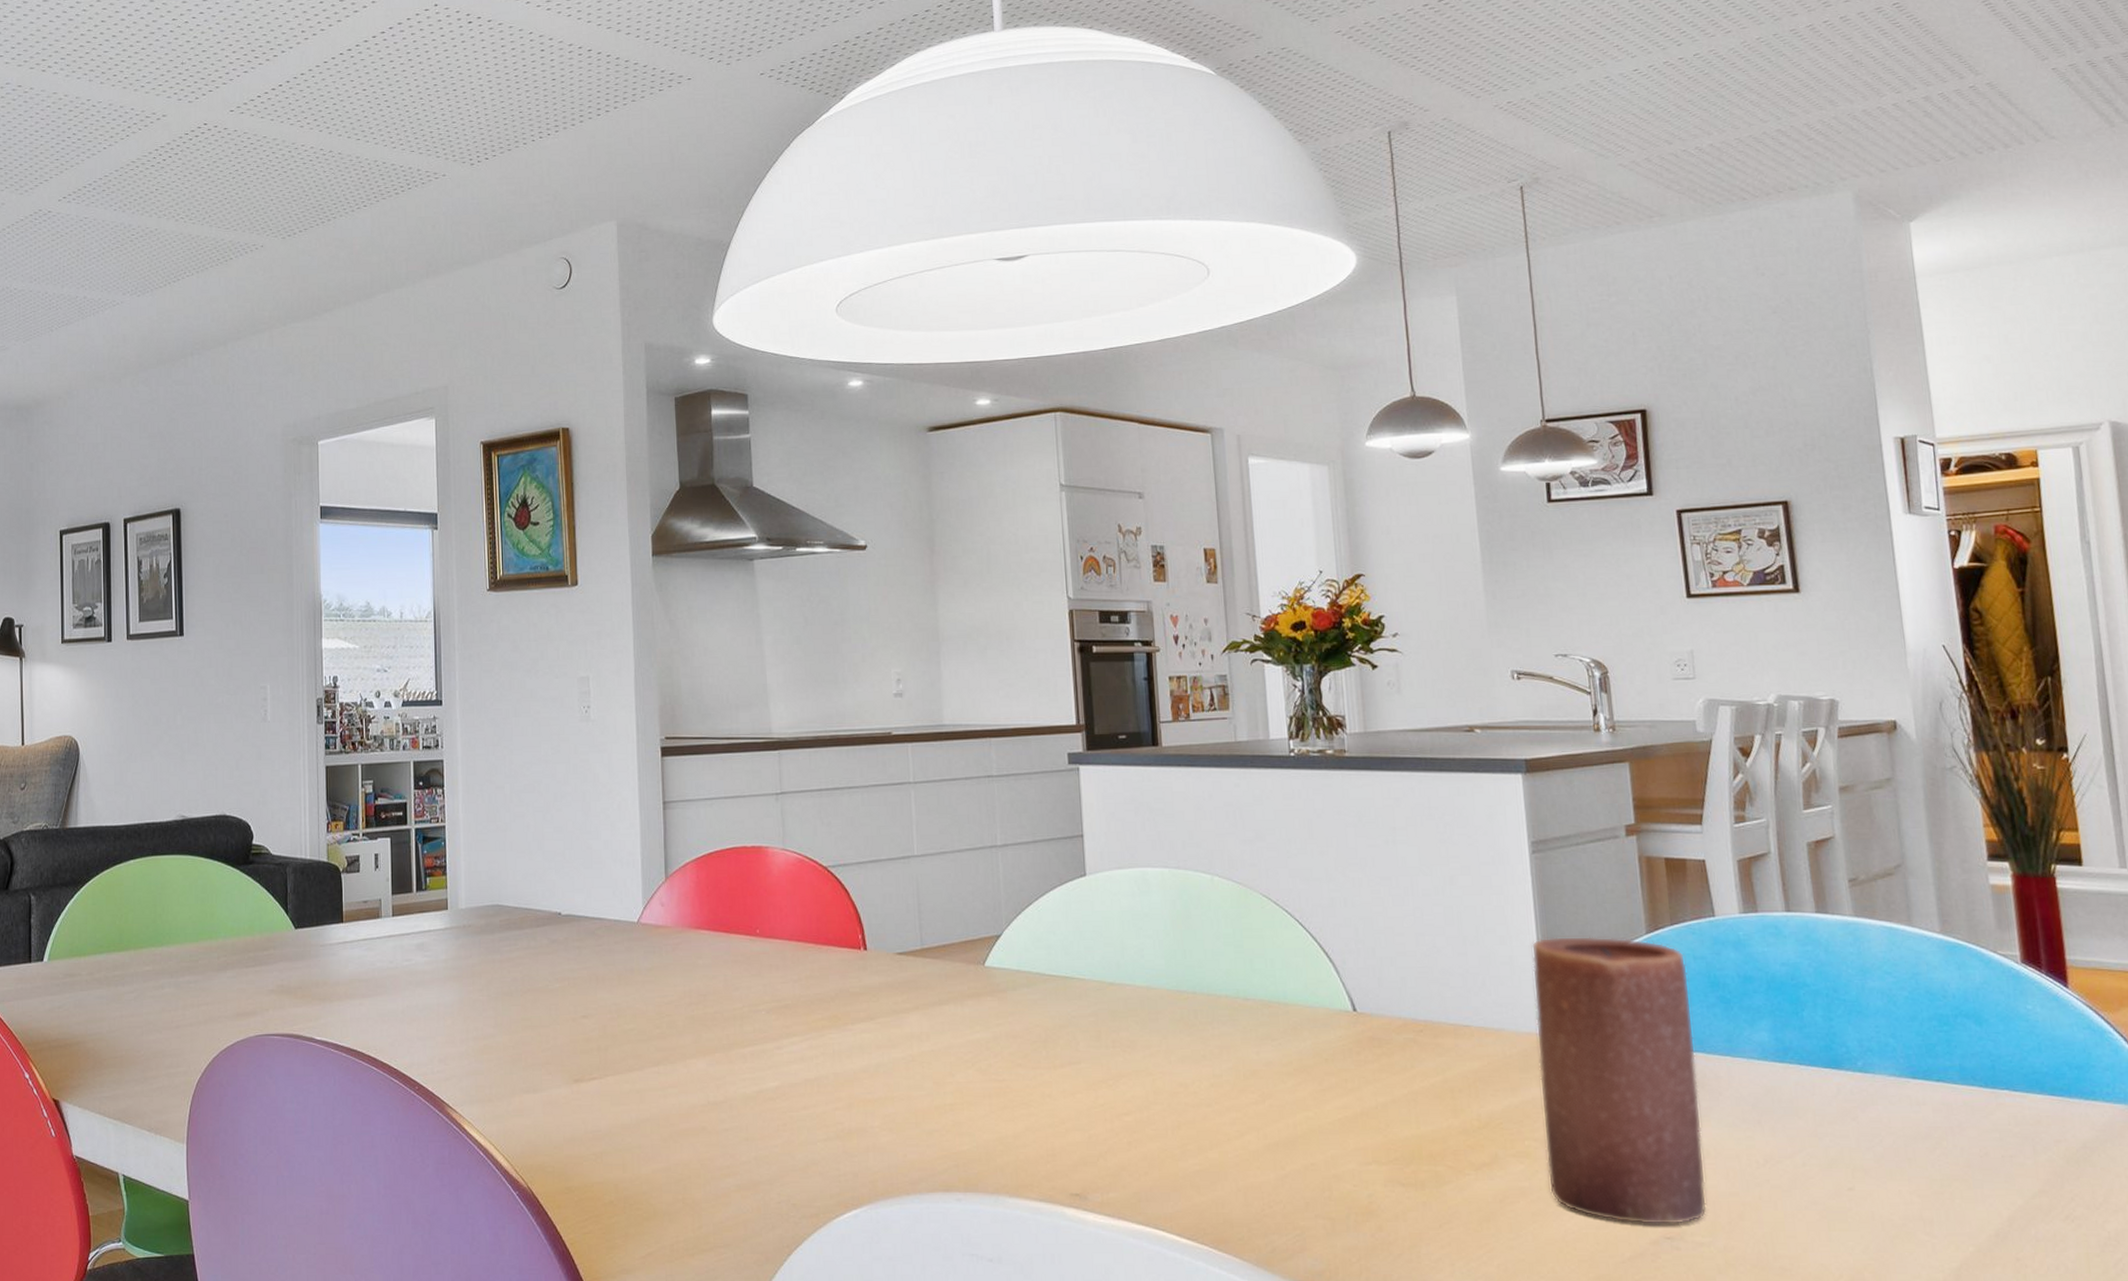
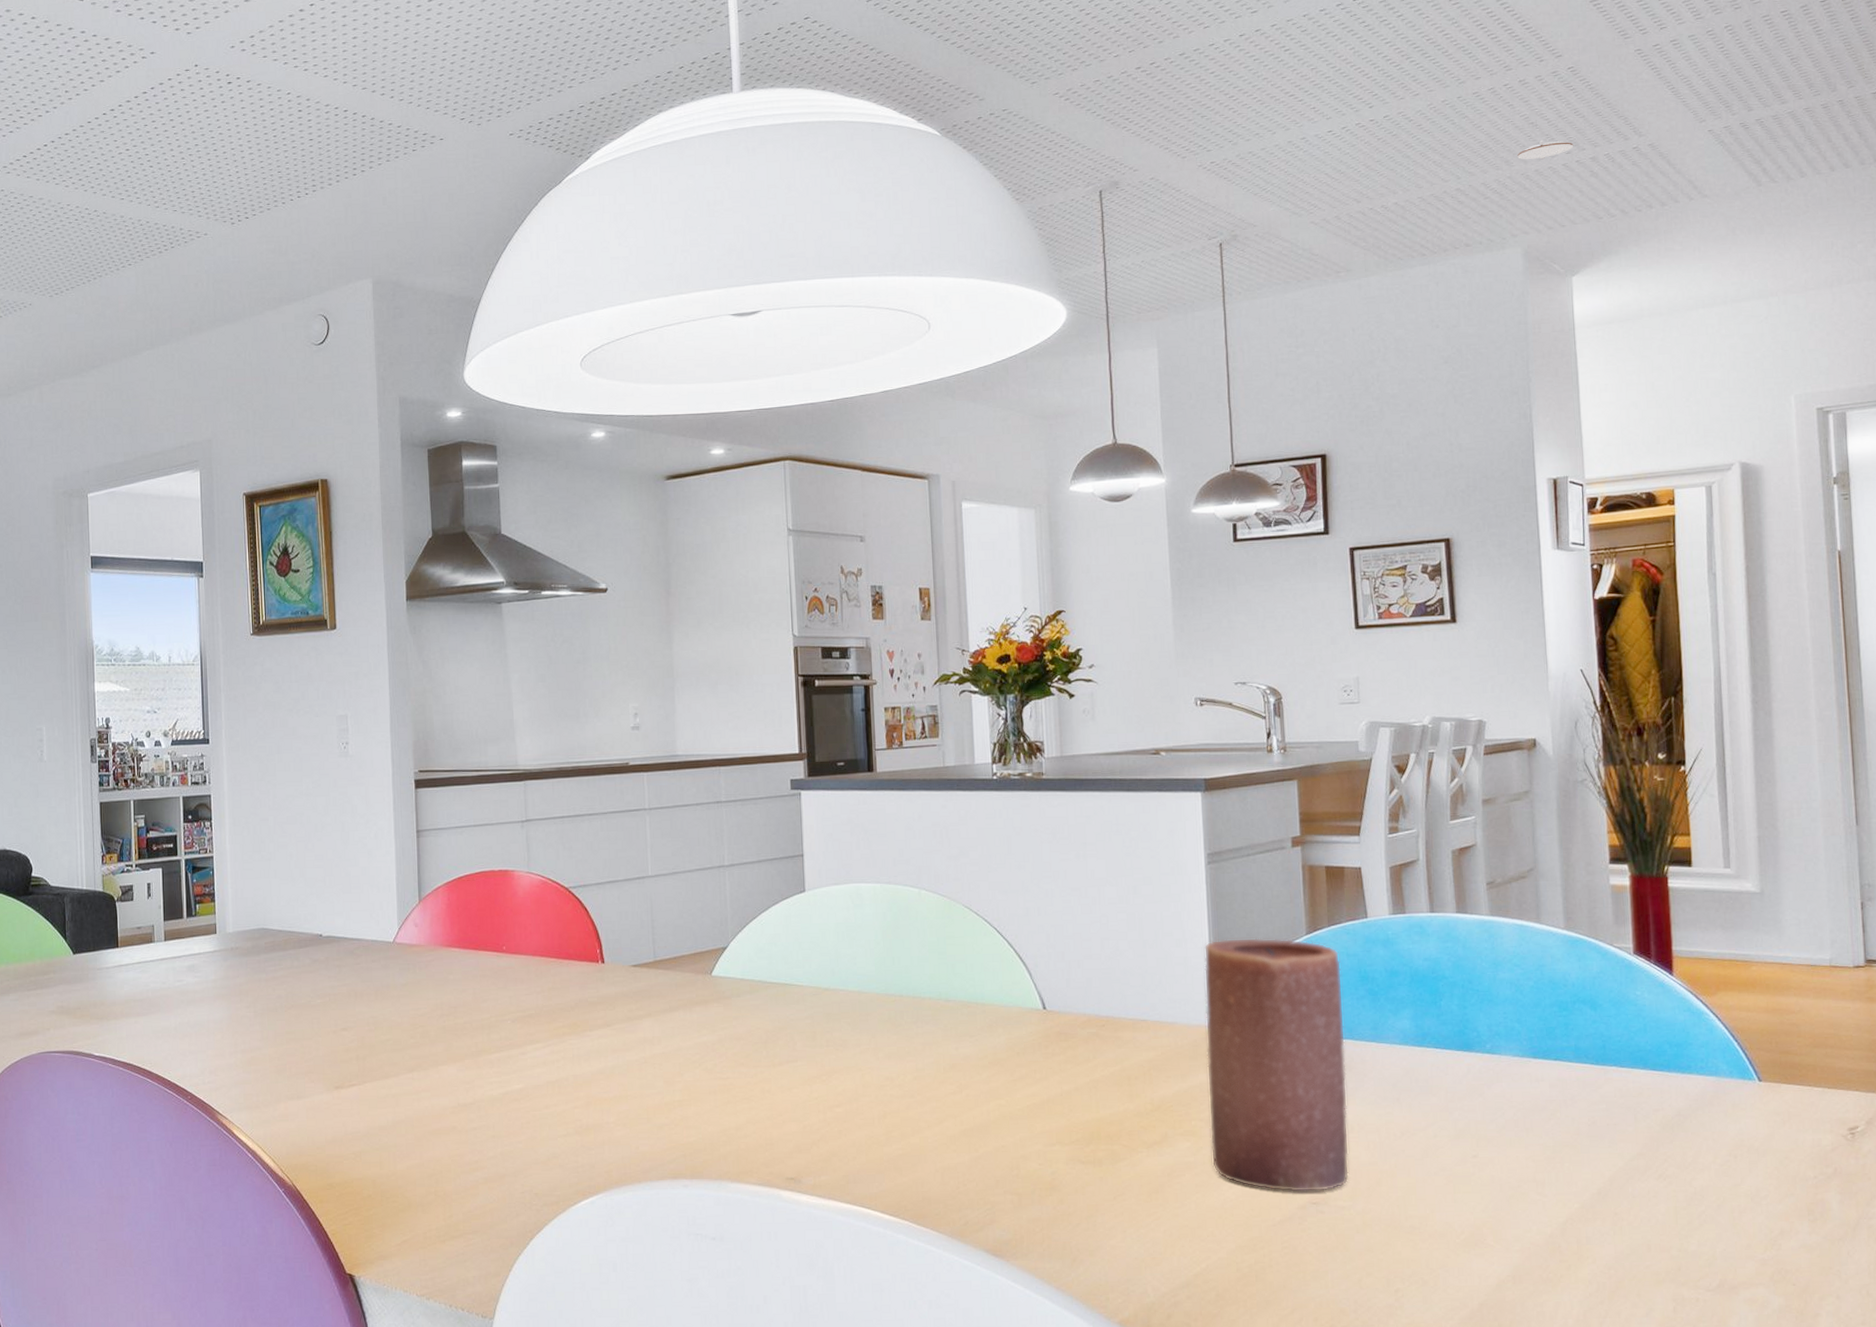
recessed light: none [1842,79,1904,99] -> present [1517,141,1574,160]

